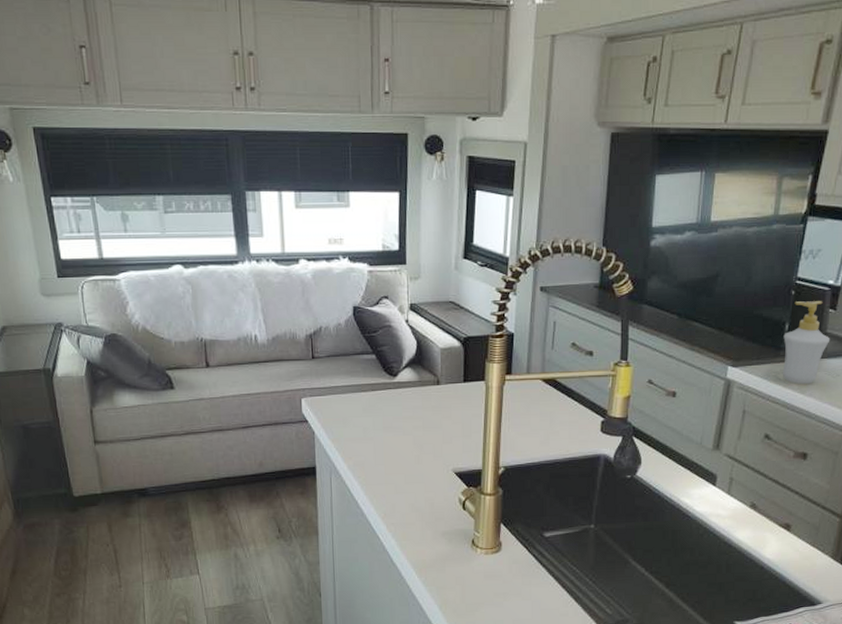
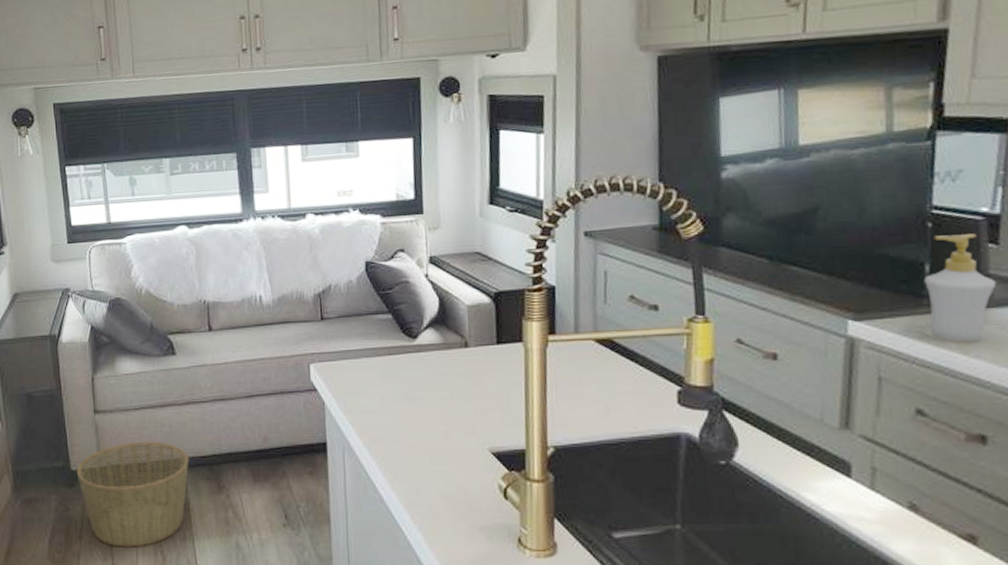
basket: none [78,468,190,564] -> present [76,441,190,549]

